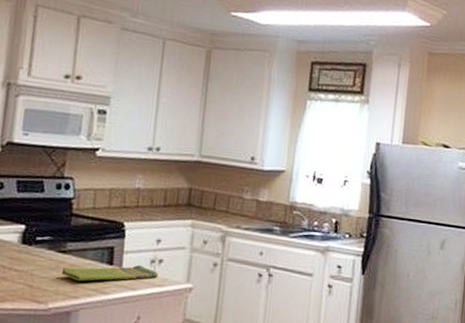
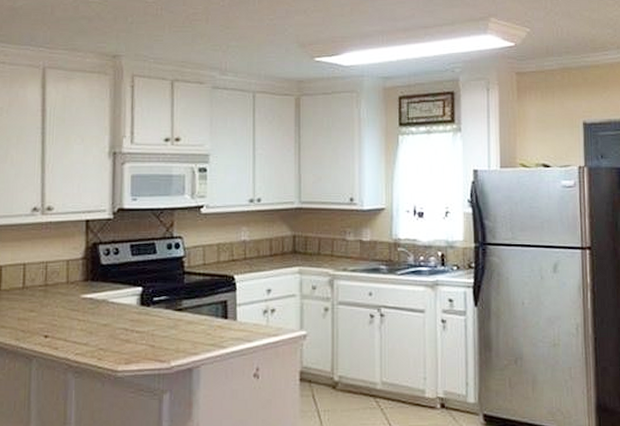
dish towel: present [61,265,158,281] -> none [180,317,271,337]

